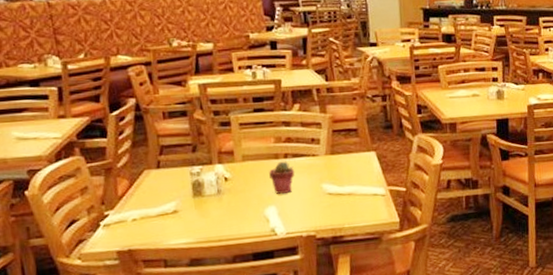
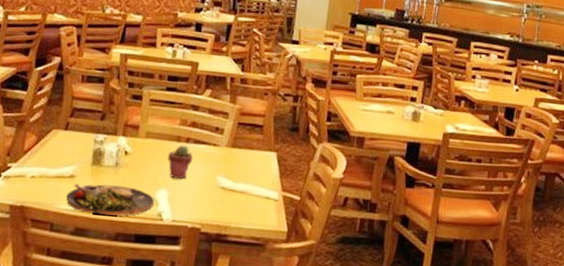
dinner plate: none [173,210,266,244] -> present [66,183,155,216]

